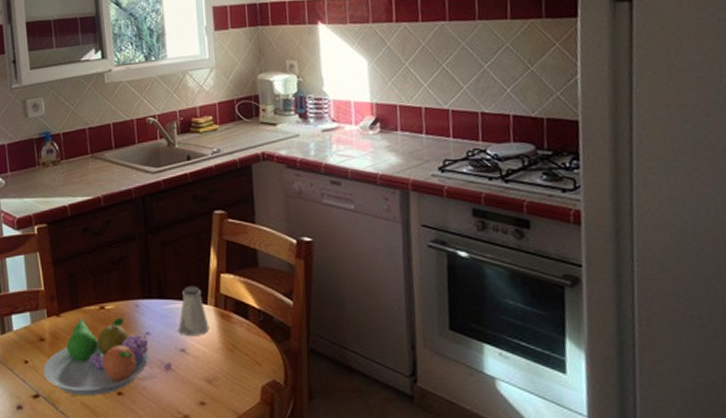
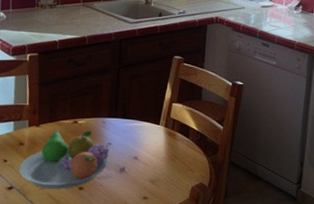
saltshaker: present [178,285,209,337] -> none [134,110,159,148]

